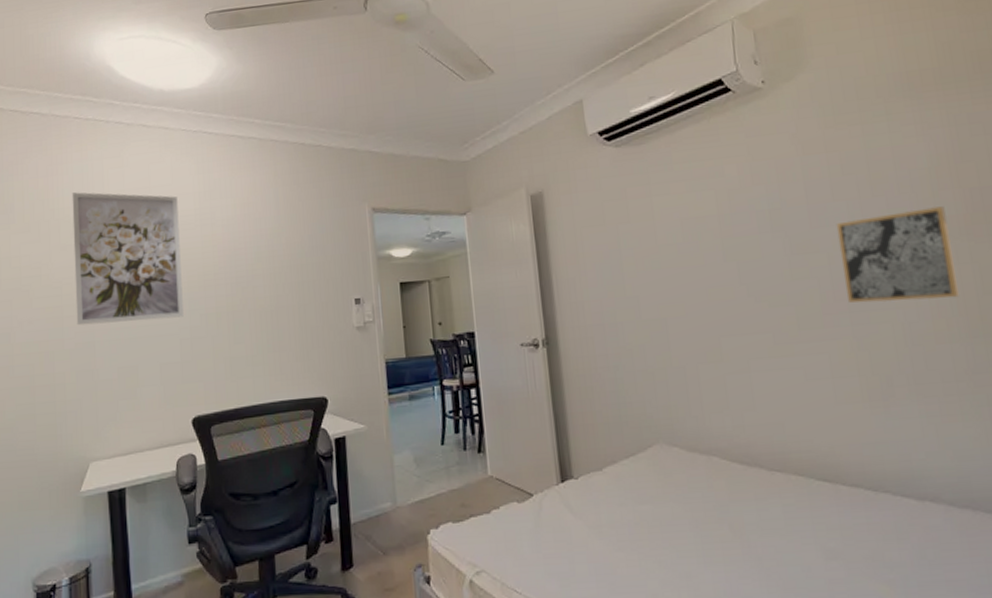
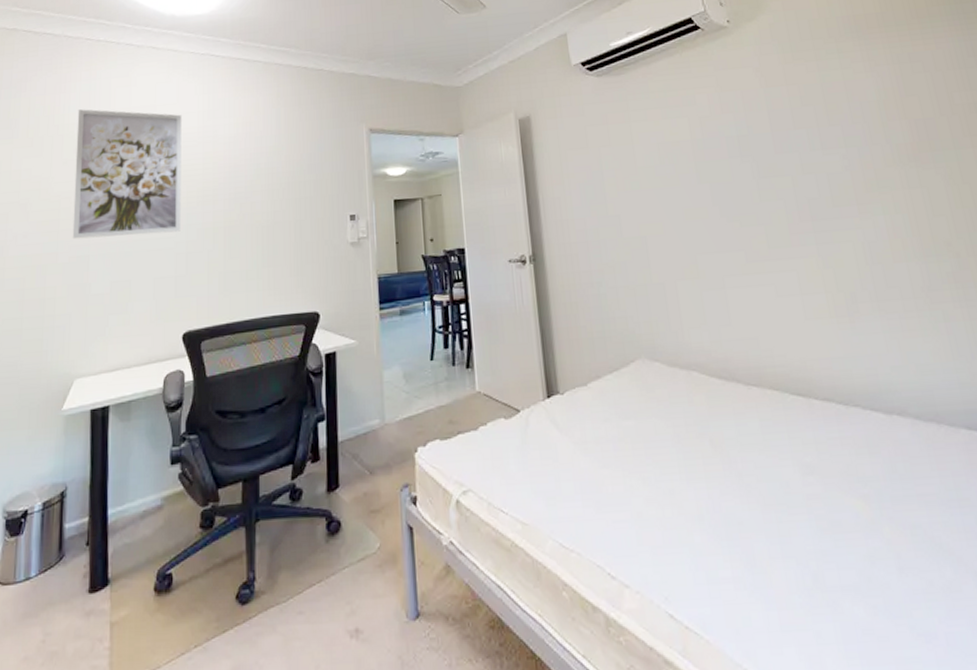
wall art: present [836,206,959,303] -> none [798,135,912,224]

